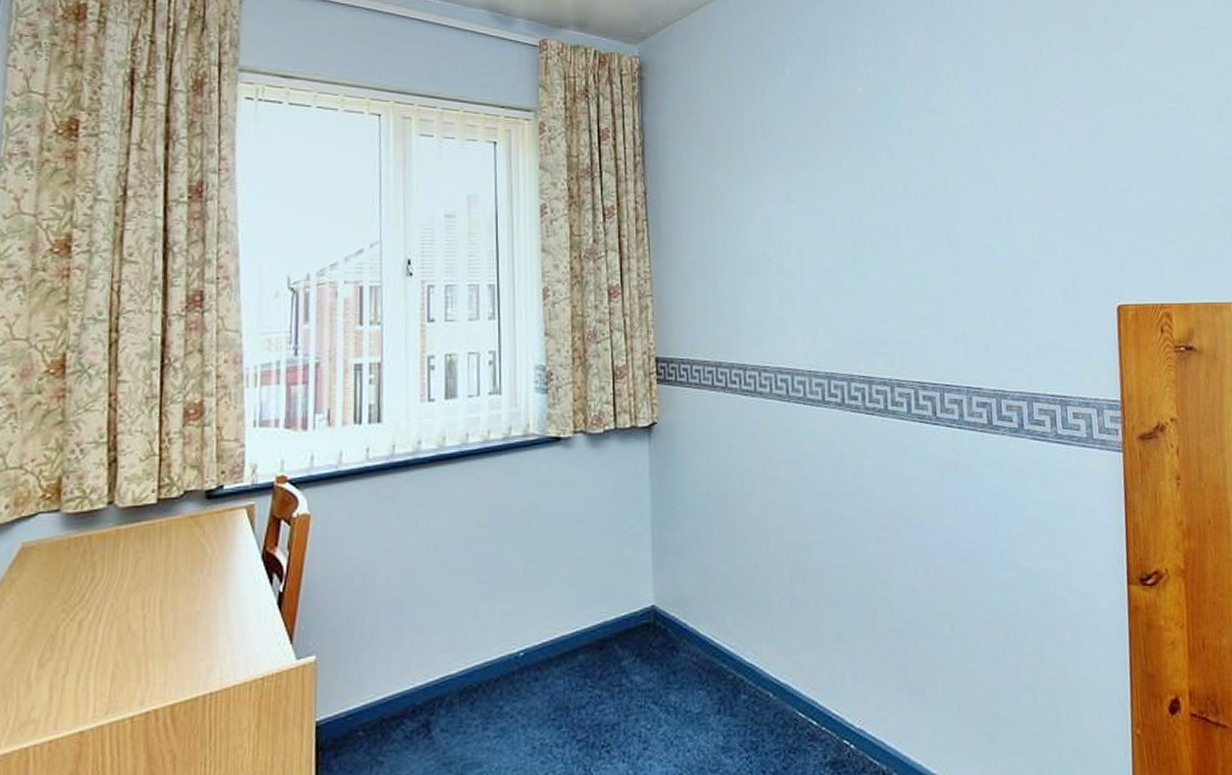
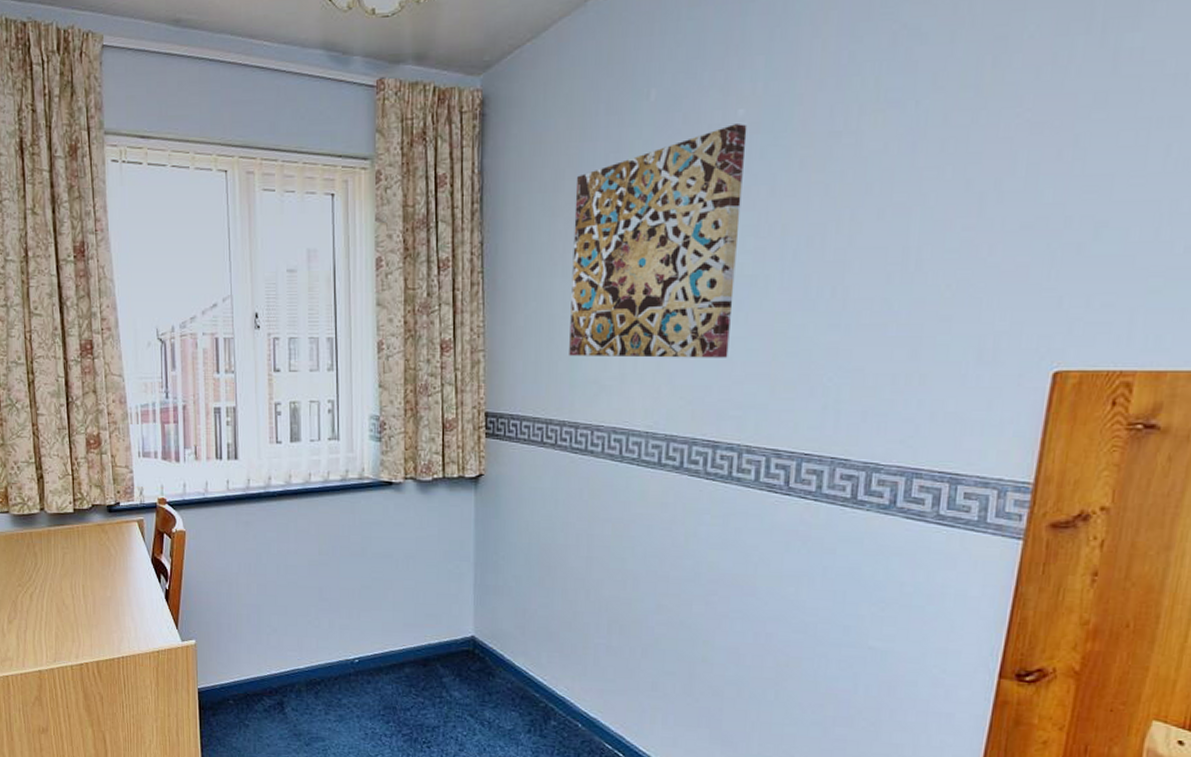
wall art: none [728,99,872,300] -> present [569,124,747,358]

